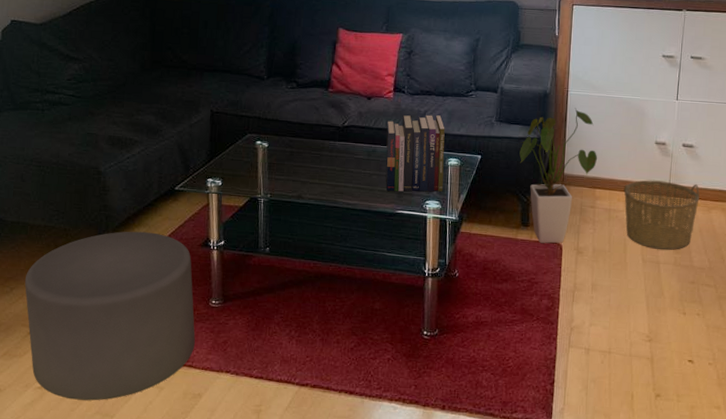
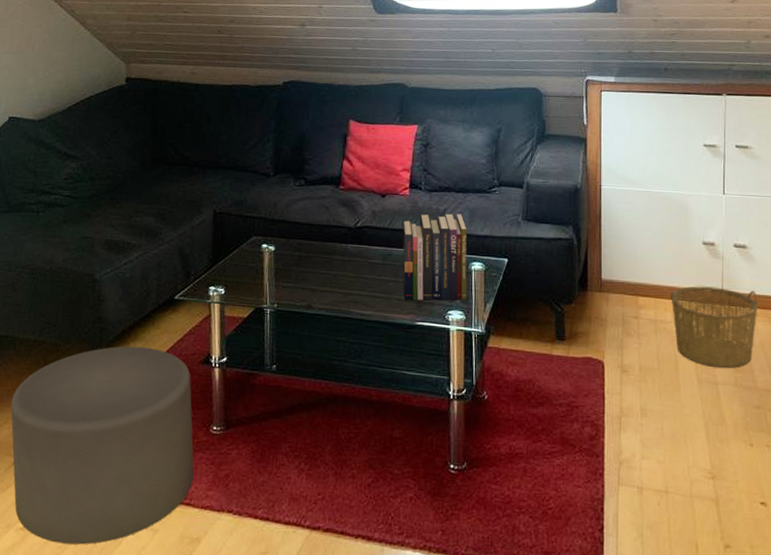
house plant: present [517,108,598,244] -> none [547,204,639,360]

